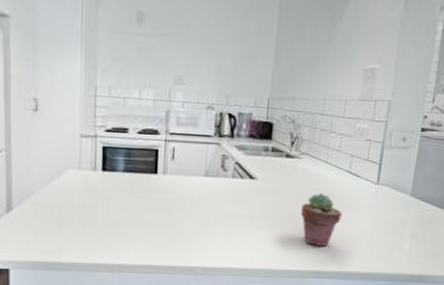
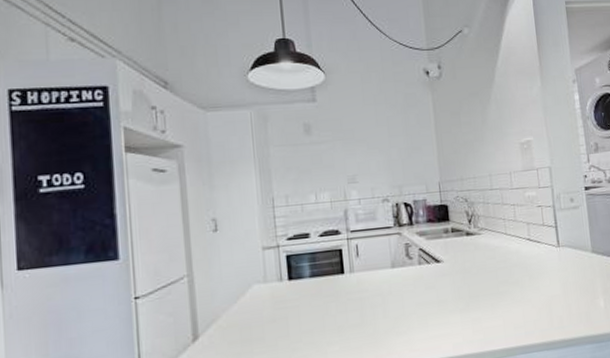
potted succulent: present [300,193,342,246] -> none [491,264,533,320]

